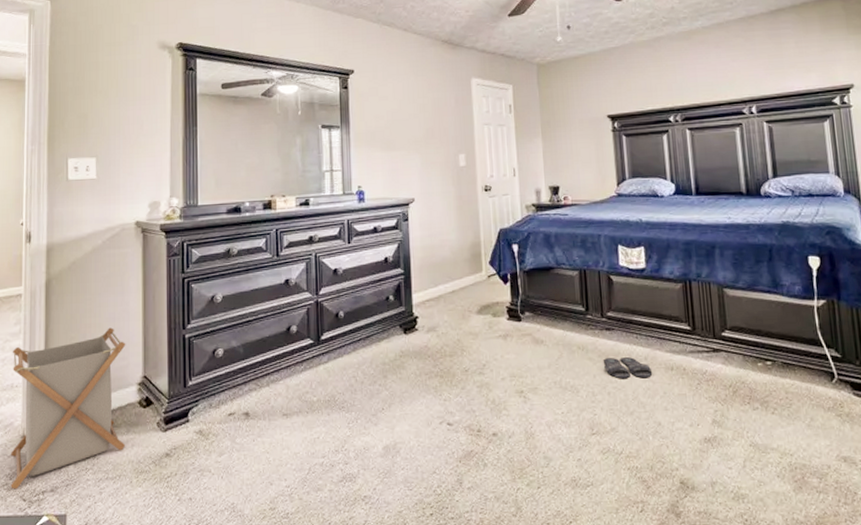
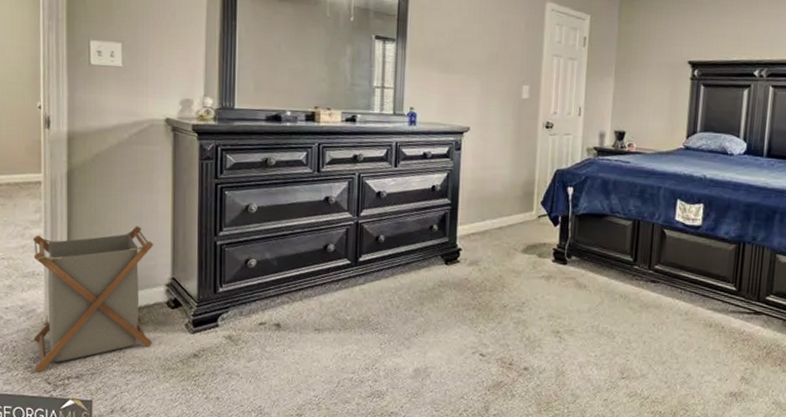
slippers: present [603,357,651,379] -> none [642,309,690,332]

